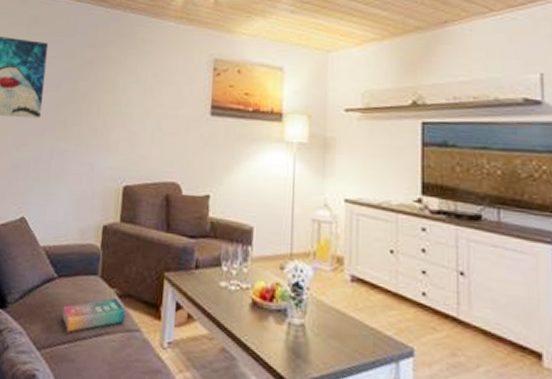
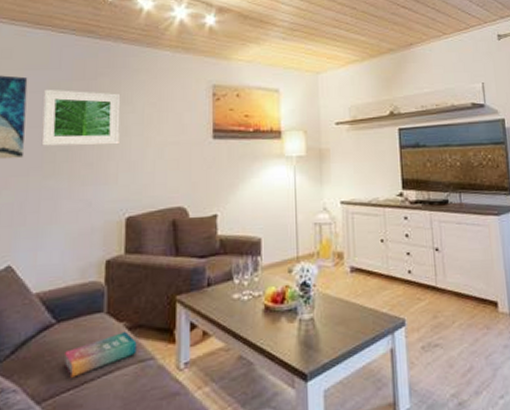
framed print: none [55,54,127,113] -> present [41,89,121,146]

